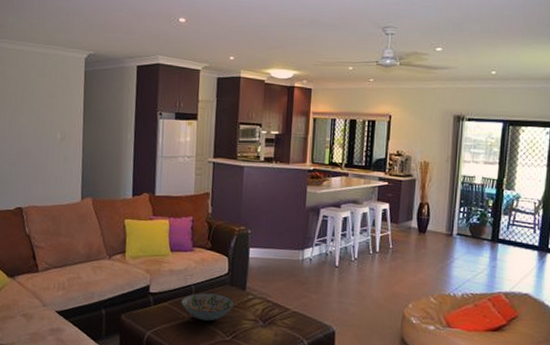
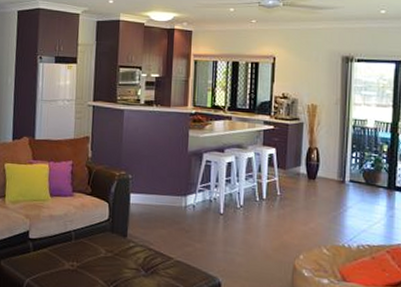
decorative bowl: present [181,292,235,321] -> none [61,239,116,269]

